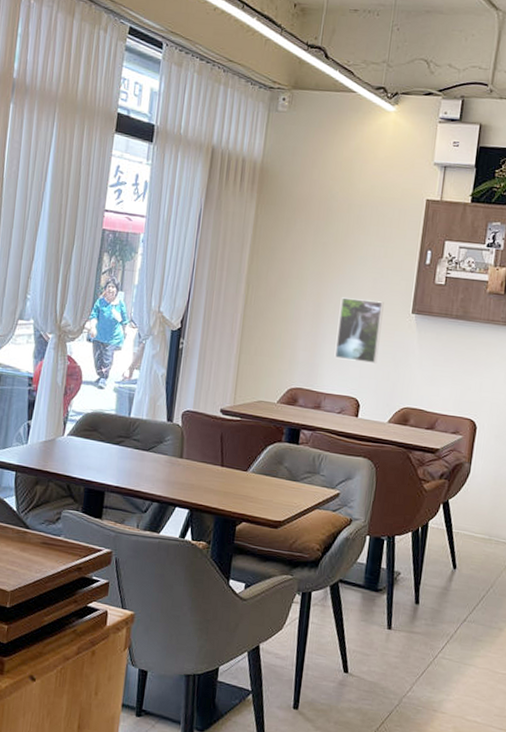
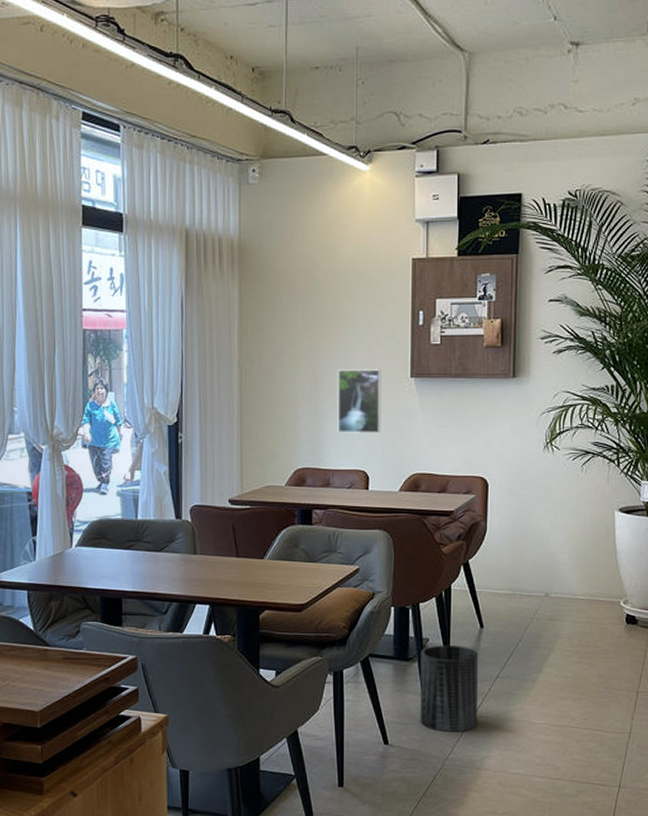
trash can: none [382,580,448,671] -> present [420,645,478,733]

